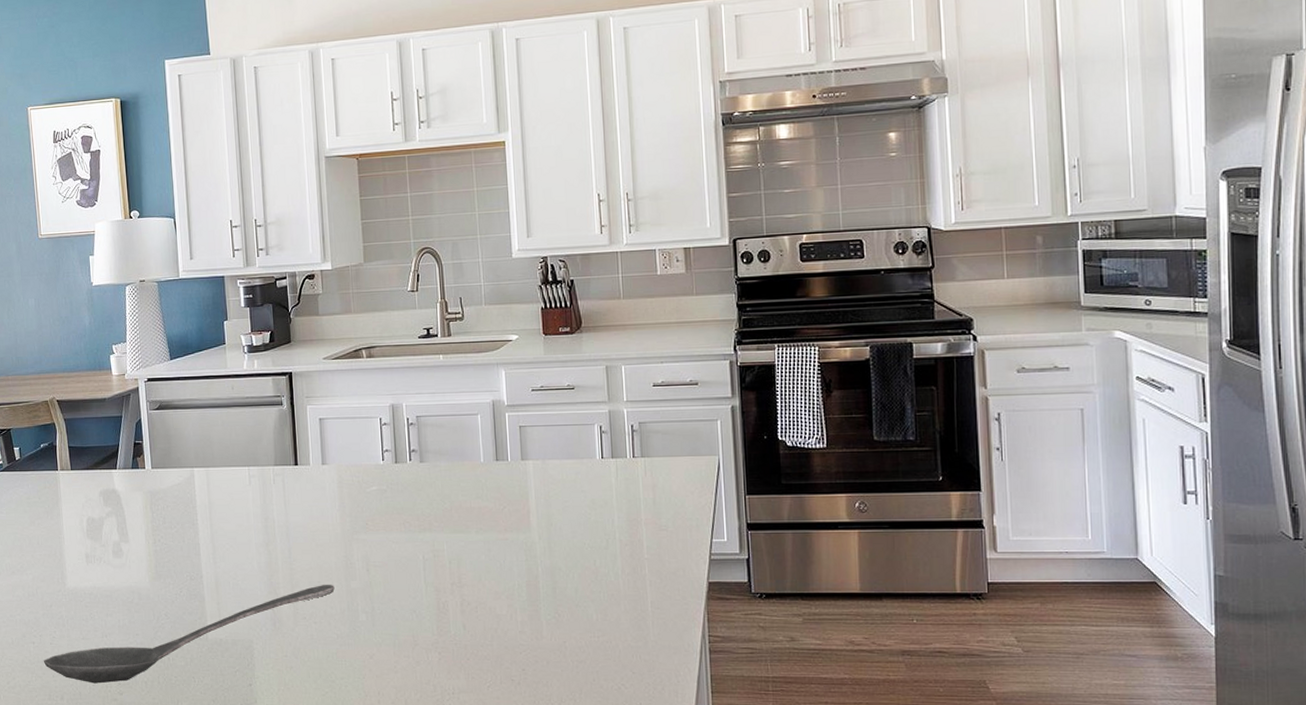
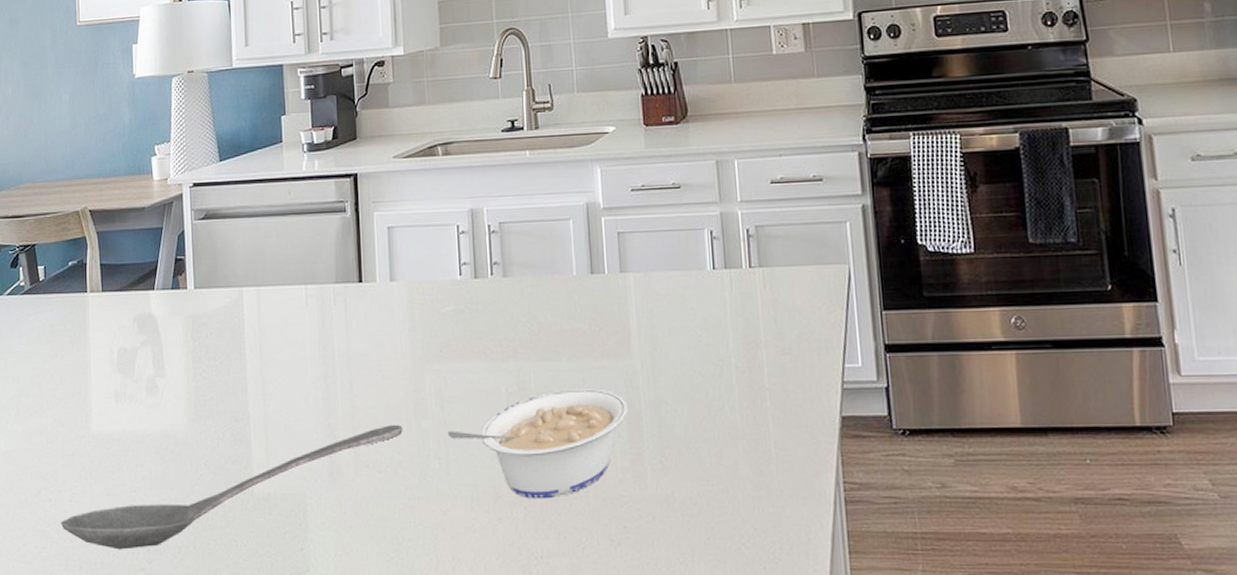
legume: none [373,557,527,647] -> present [447,389,628,499]

